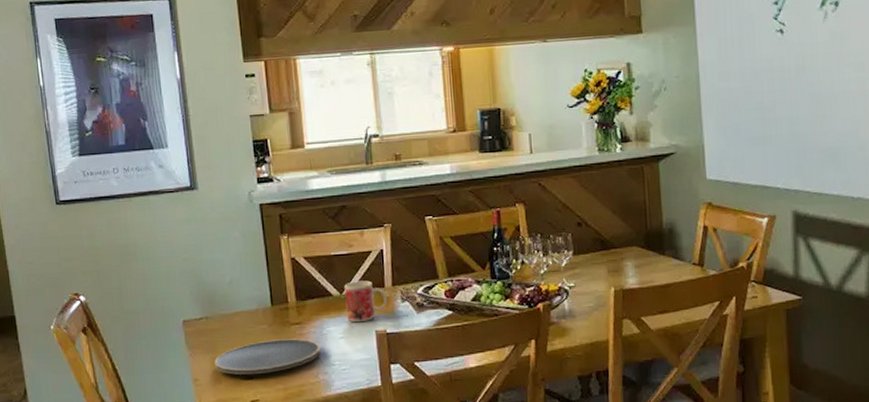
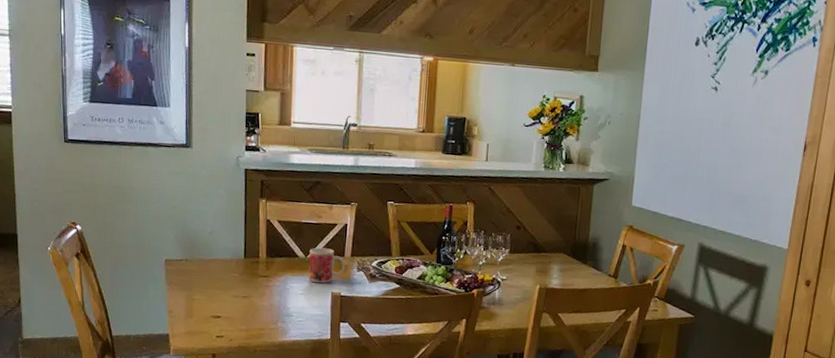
plate: present [214,338,321,375] -> none [188,287,282,315]

